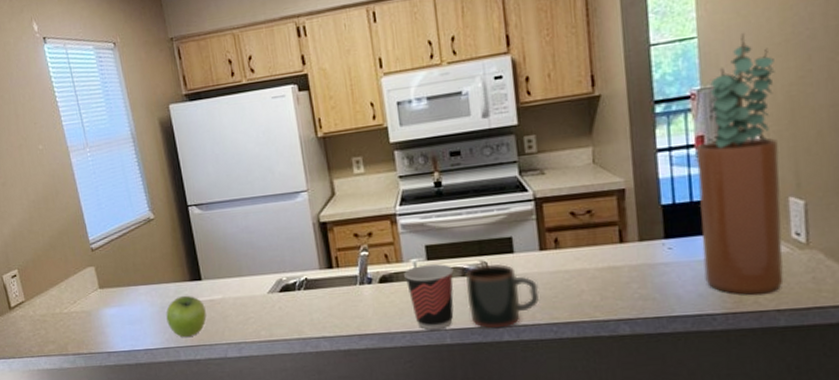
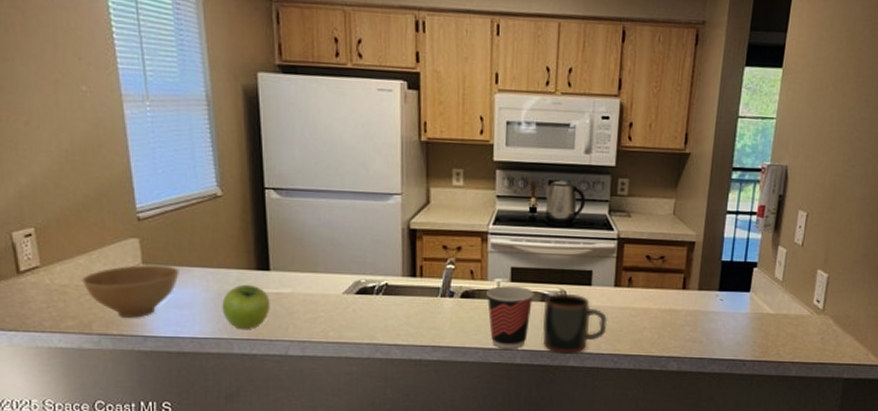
bowl: none [55,287,129,338] -> present [81,264,179,318]
kettle: none [446,149,493,198] -> present [544,180,586,228]
vase: present [696,33,784,296] -> none [743,123,829,348]

